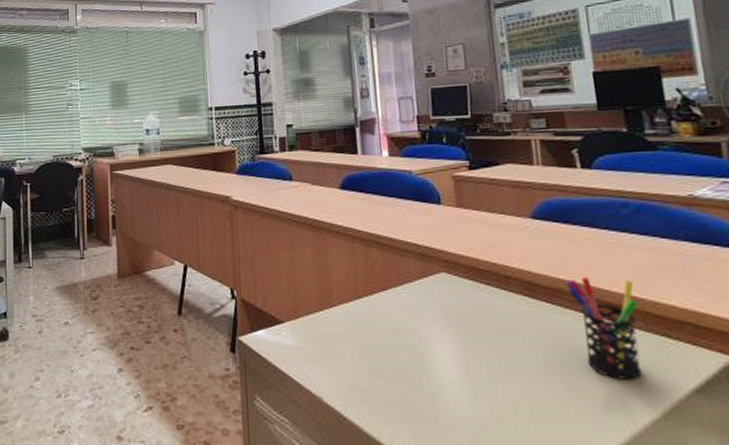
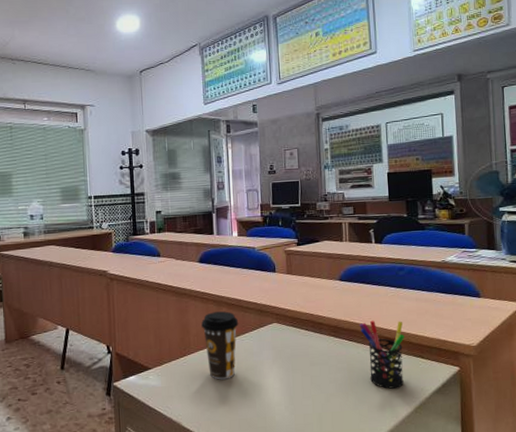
coffee cup: none [345,253,395,345] -> present [201,311,239,380]

